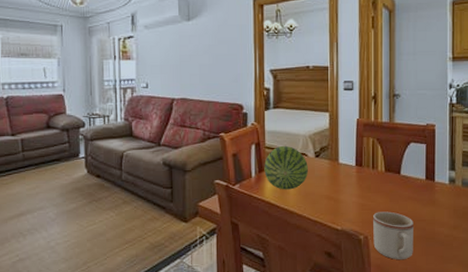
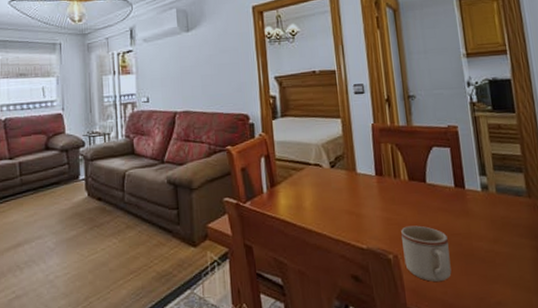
fruit: present [264,145,308,190] -> none [276,156,324,206]

